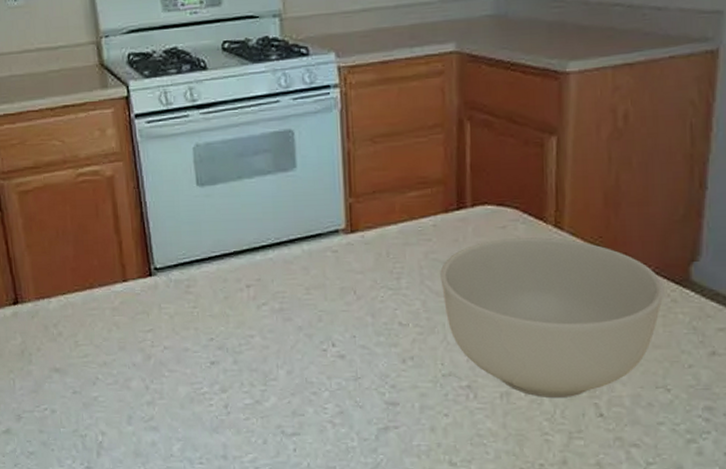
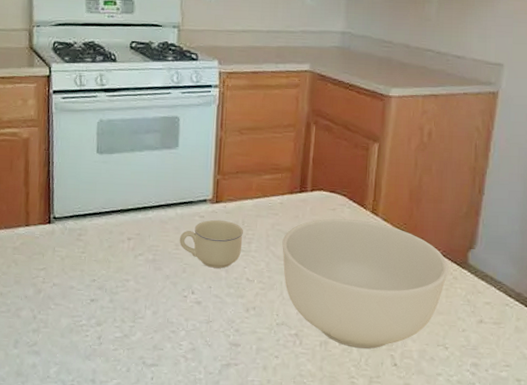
cup: none [310,253,390,313] -> present [180,219,243,268]

